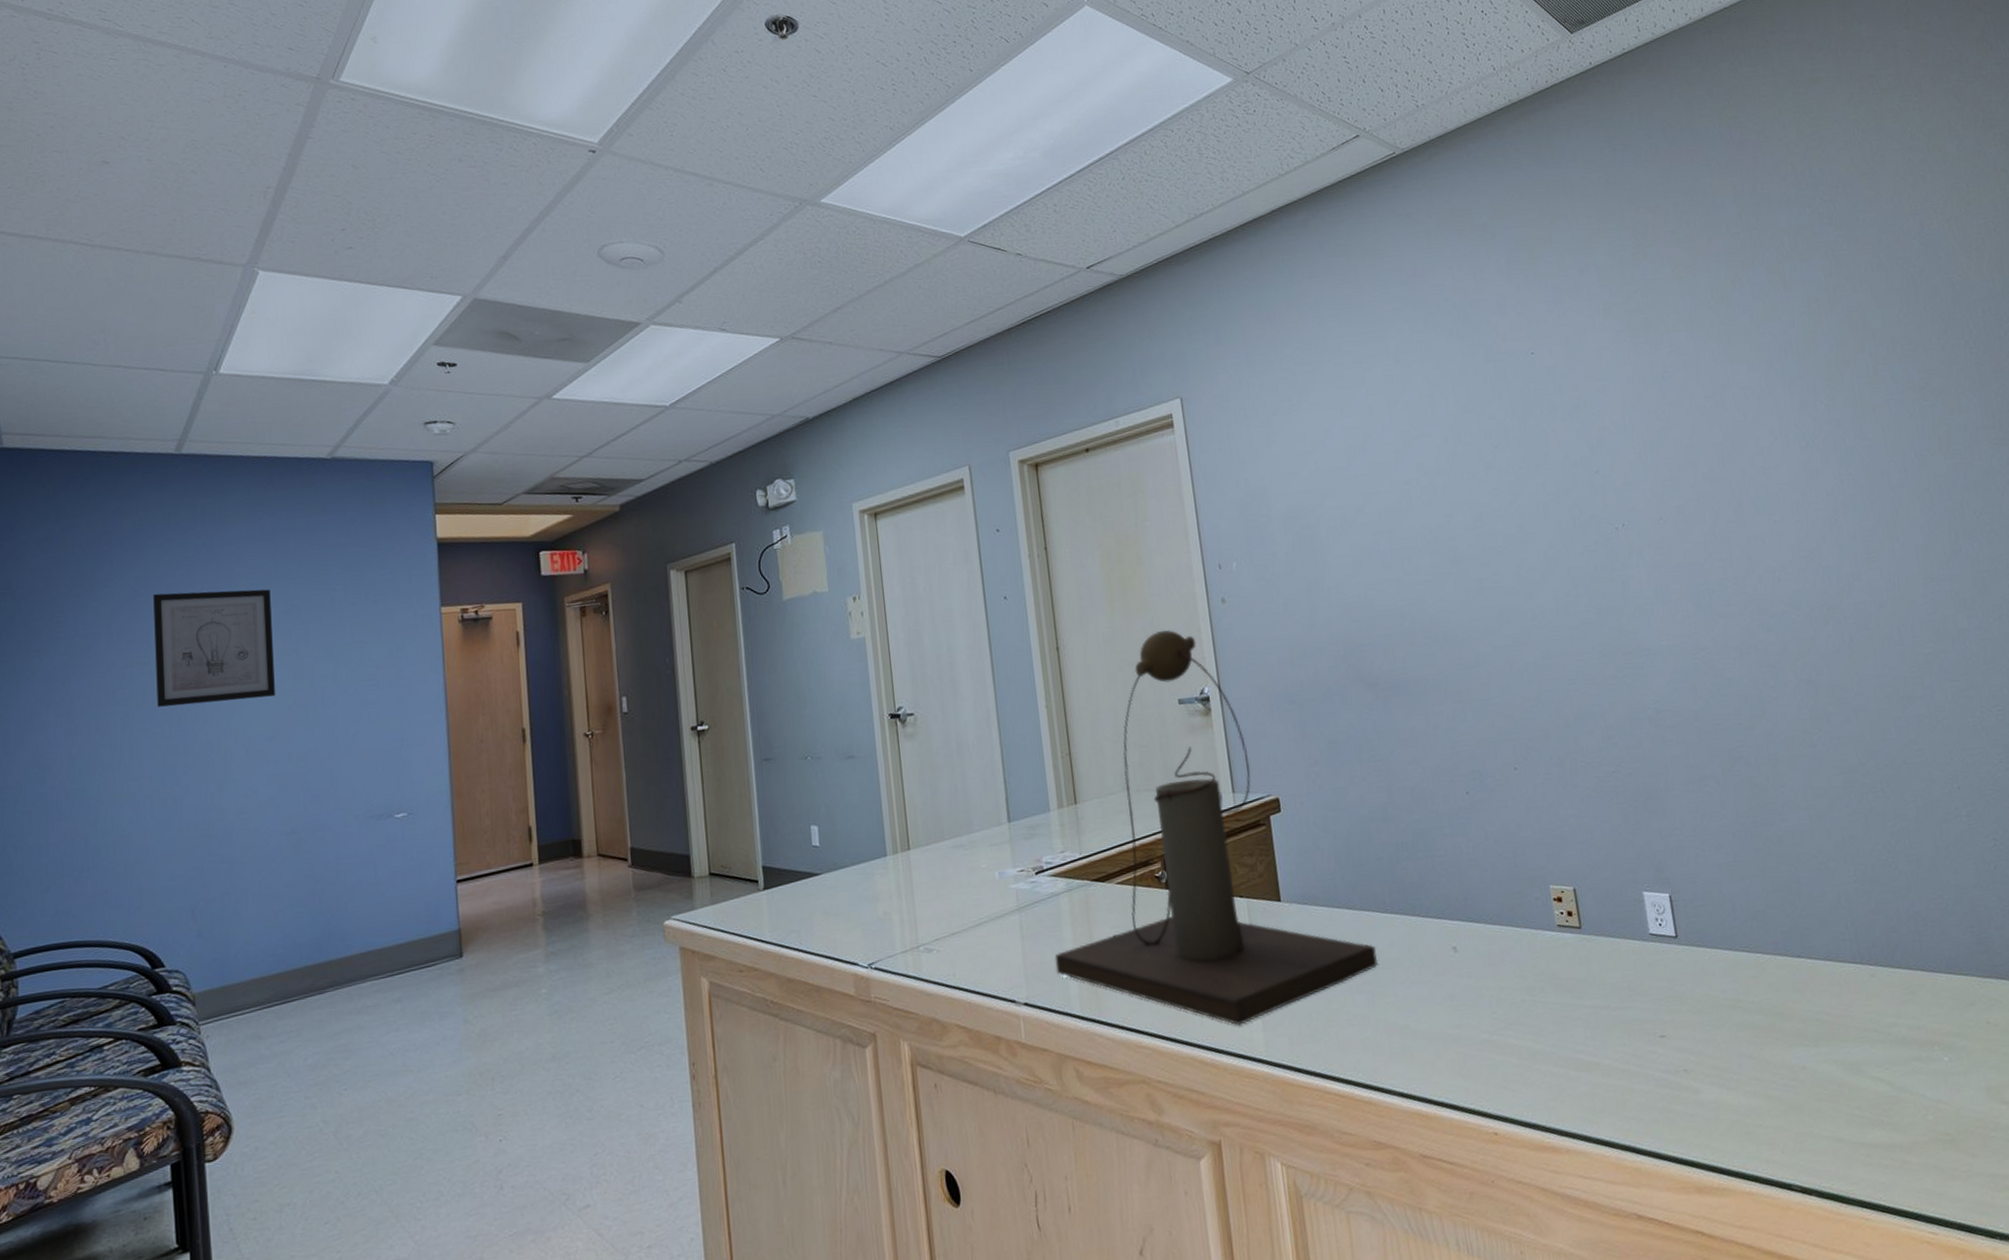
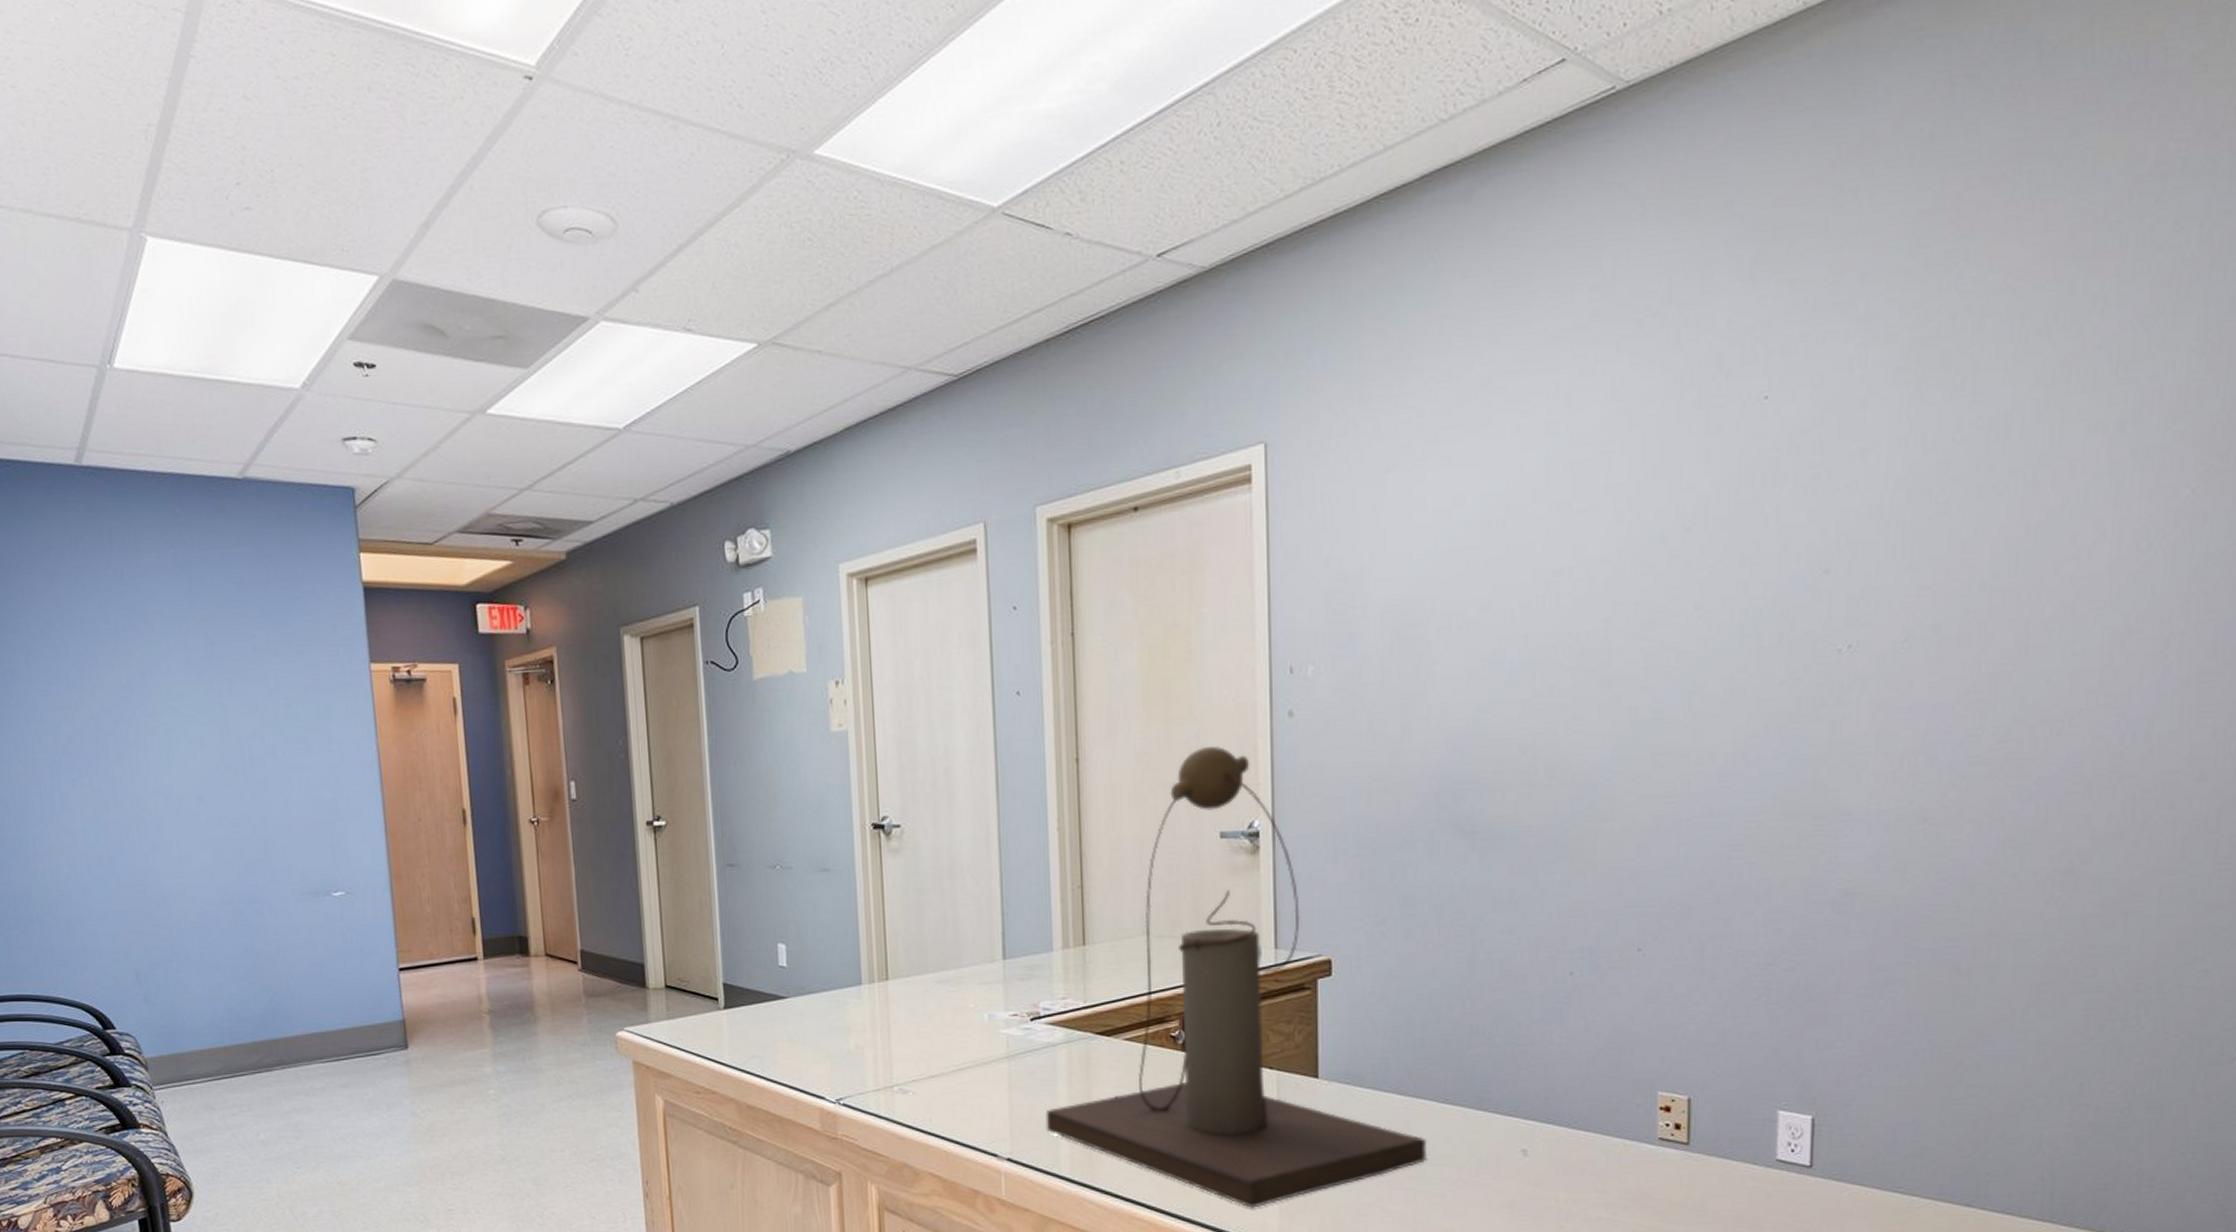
wall art: present [153,589,275,707] -> none [68,629,202,757]

